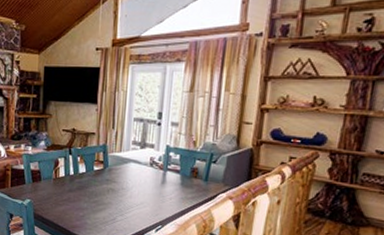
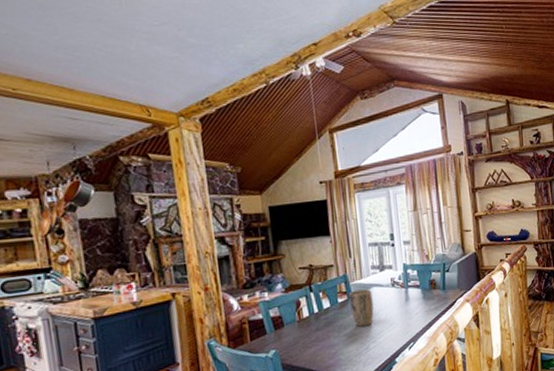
plant pot: none [104,161,129,198] -> present [349,288,374,327]

